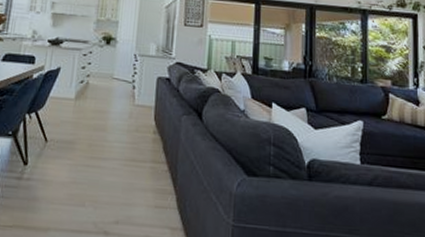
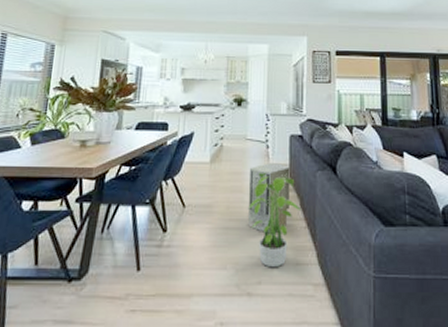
air purifier: none [110,104,155,173] -> present [248,163,290,232]
potted plant: none [110,112,165,209] -> present [248,172,302,268]

